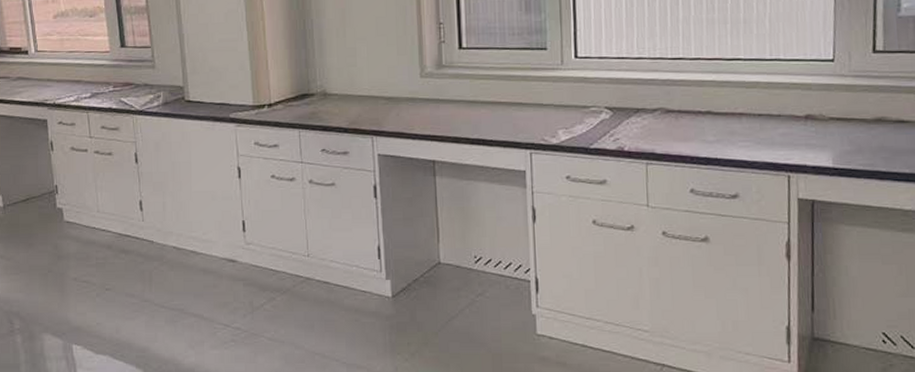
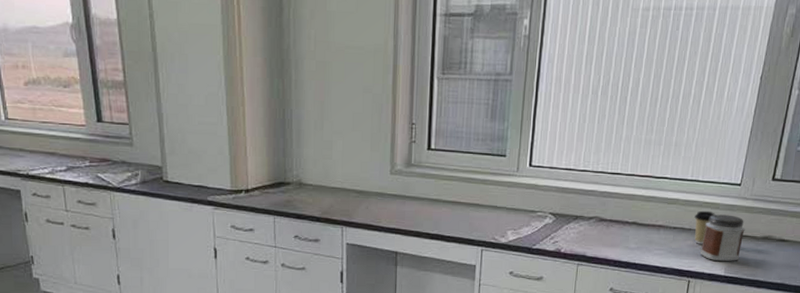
coffee cup: none [782,92,810,132] -> present [694,210,717,244]
jar: none [796,95,850,151] -> present [700,214,745,262]

